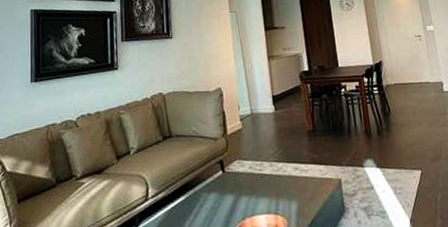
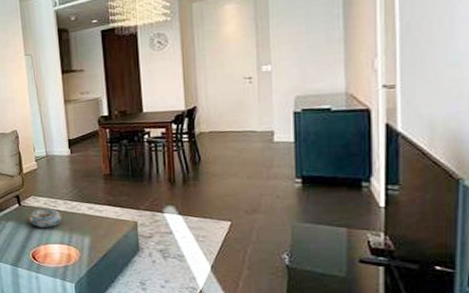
decorative bowl: none [232,173,269,197] -> present [28,209,63,228]

